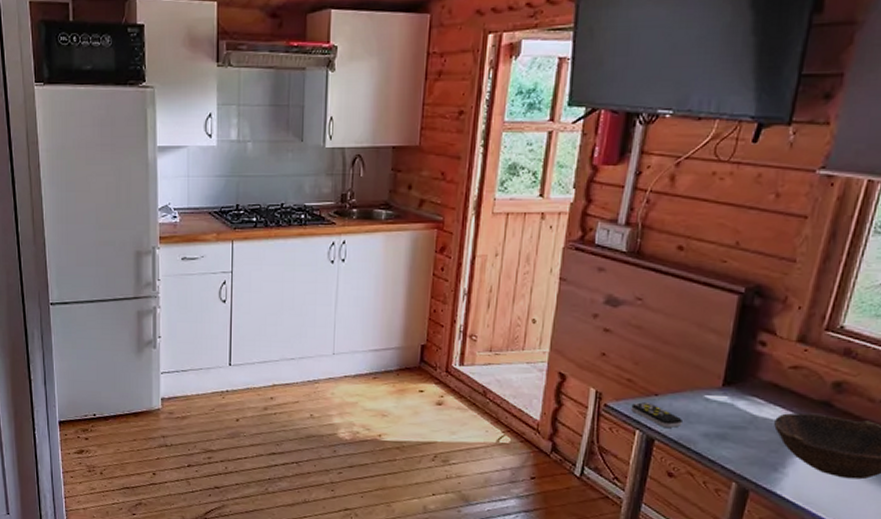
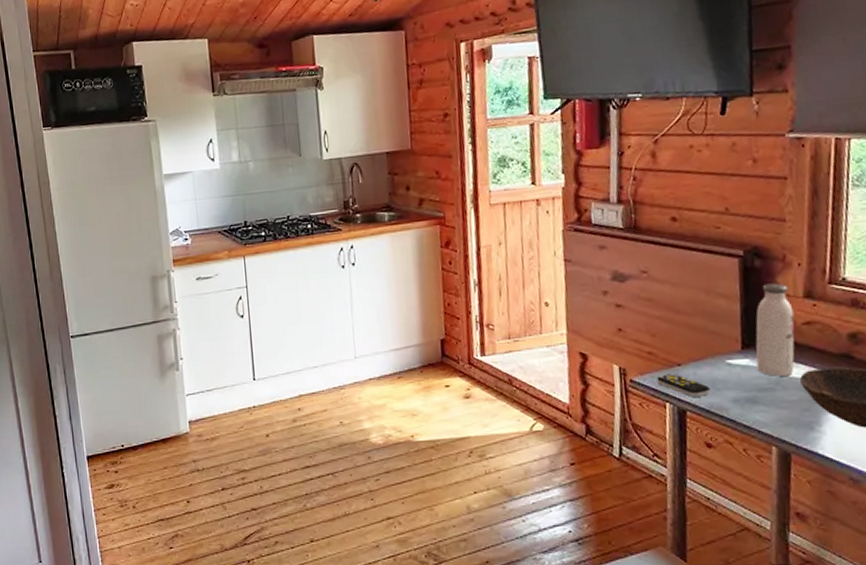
water bottle: none [733,324,784,417] -> present [755,283,795,376]

